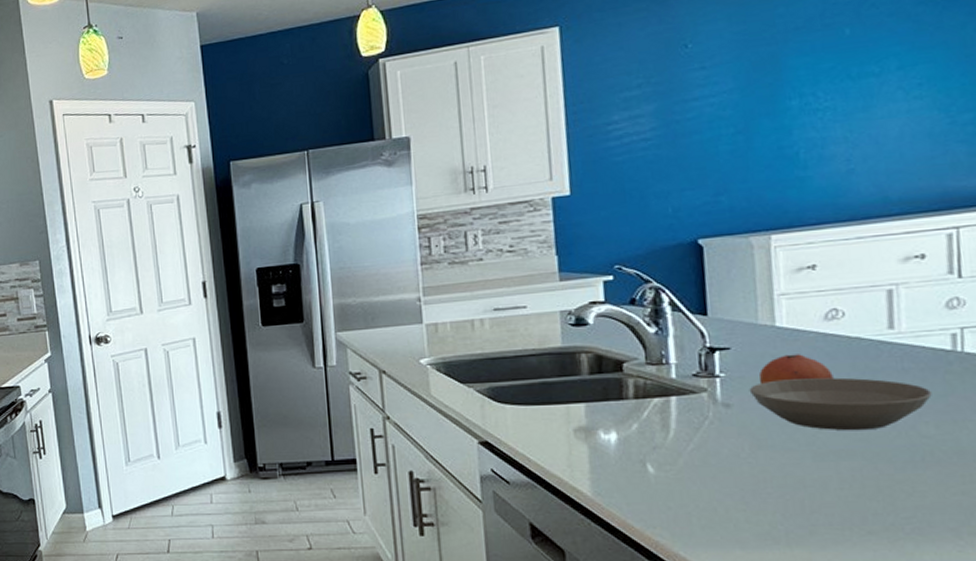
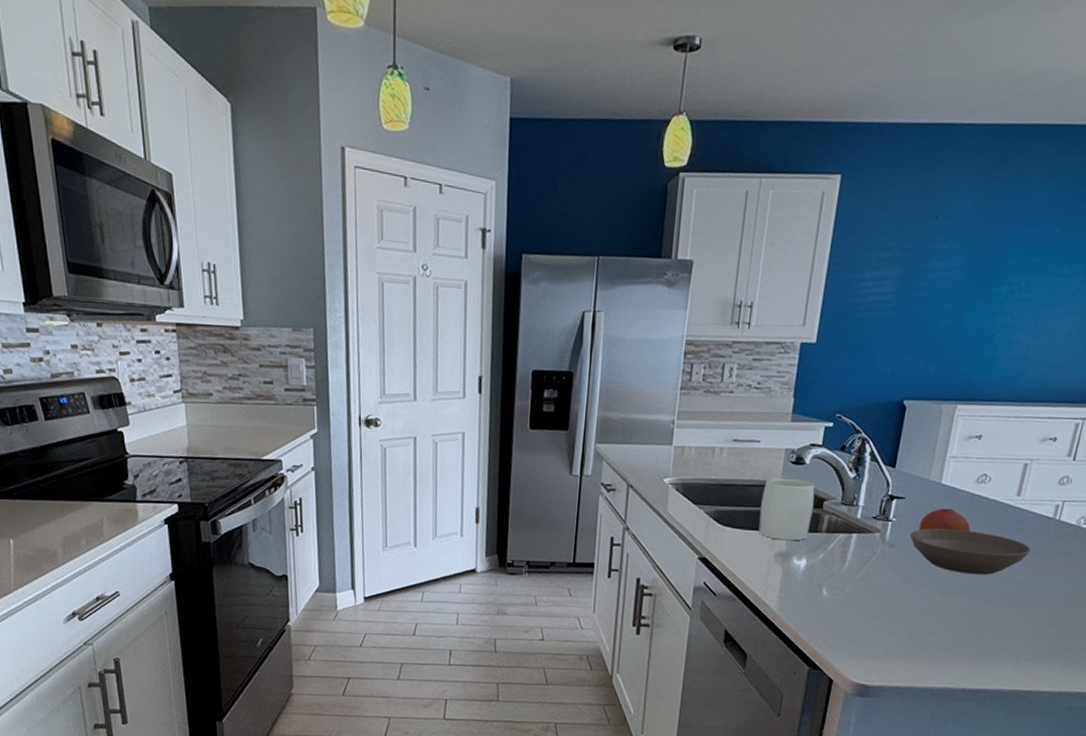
mug: none [542,343,612,413] -> present [758,478,815,541]

